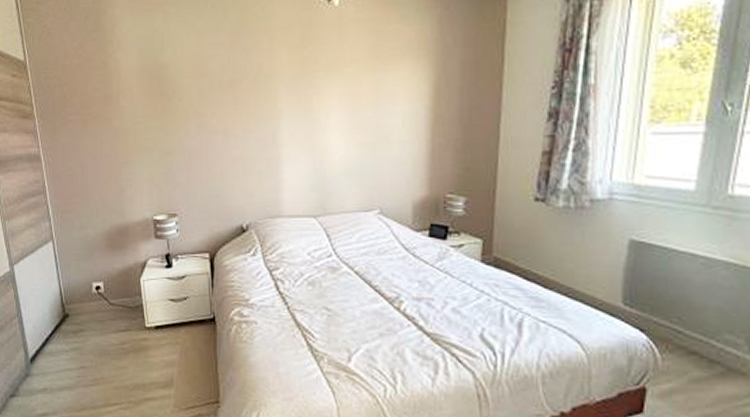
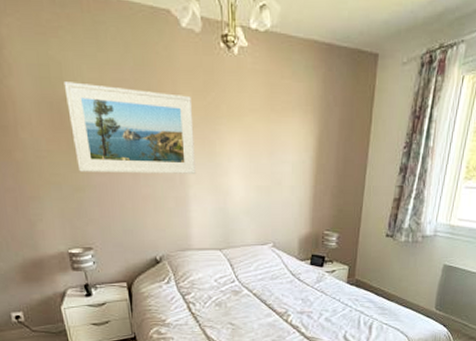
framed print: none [164,49,289,136] -> present [63,82,196,175]

